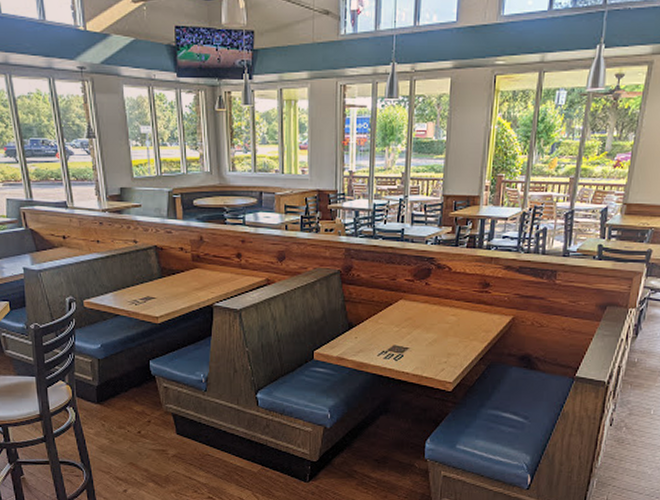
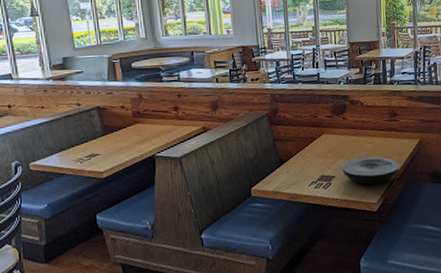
plate: none [417,331,485,362] -> present [342,156,400,185]

